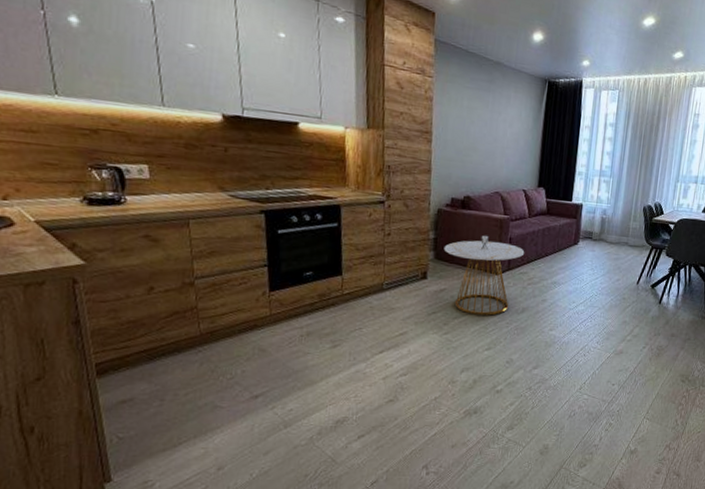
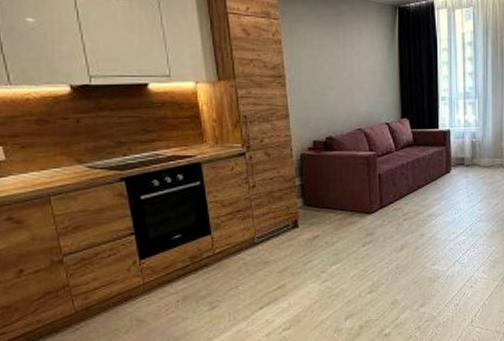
side table: present [443,235,525,316] -> none [312,174,396,259]

